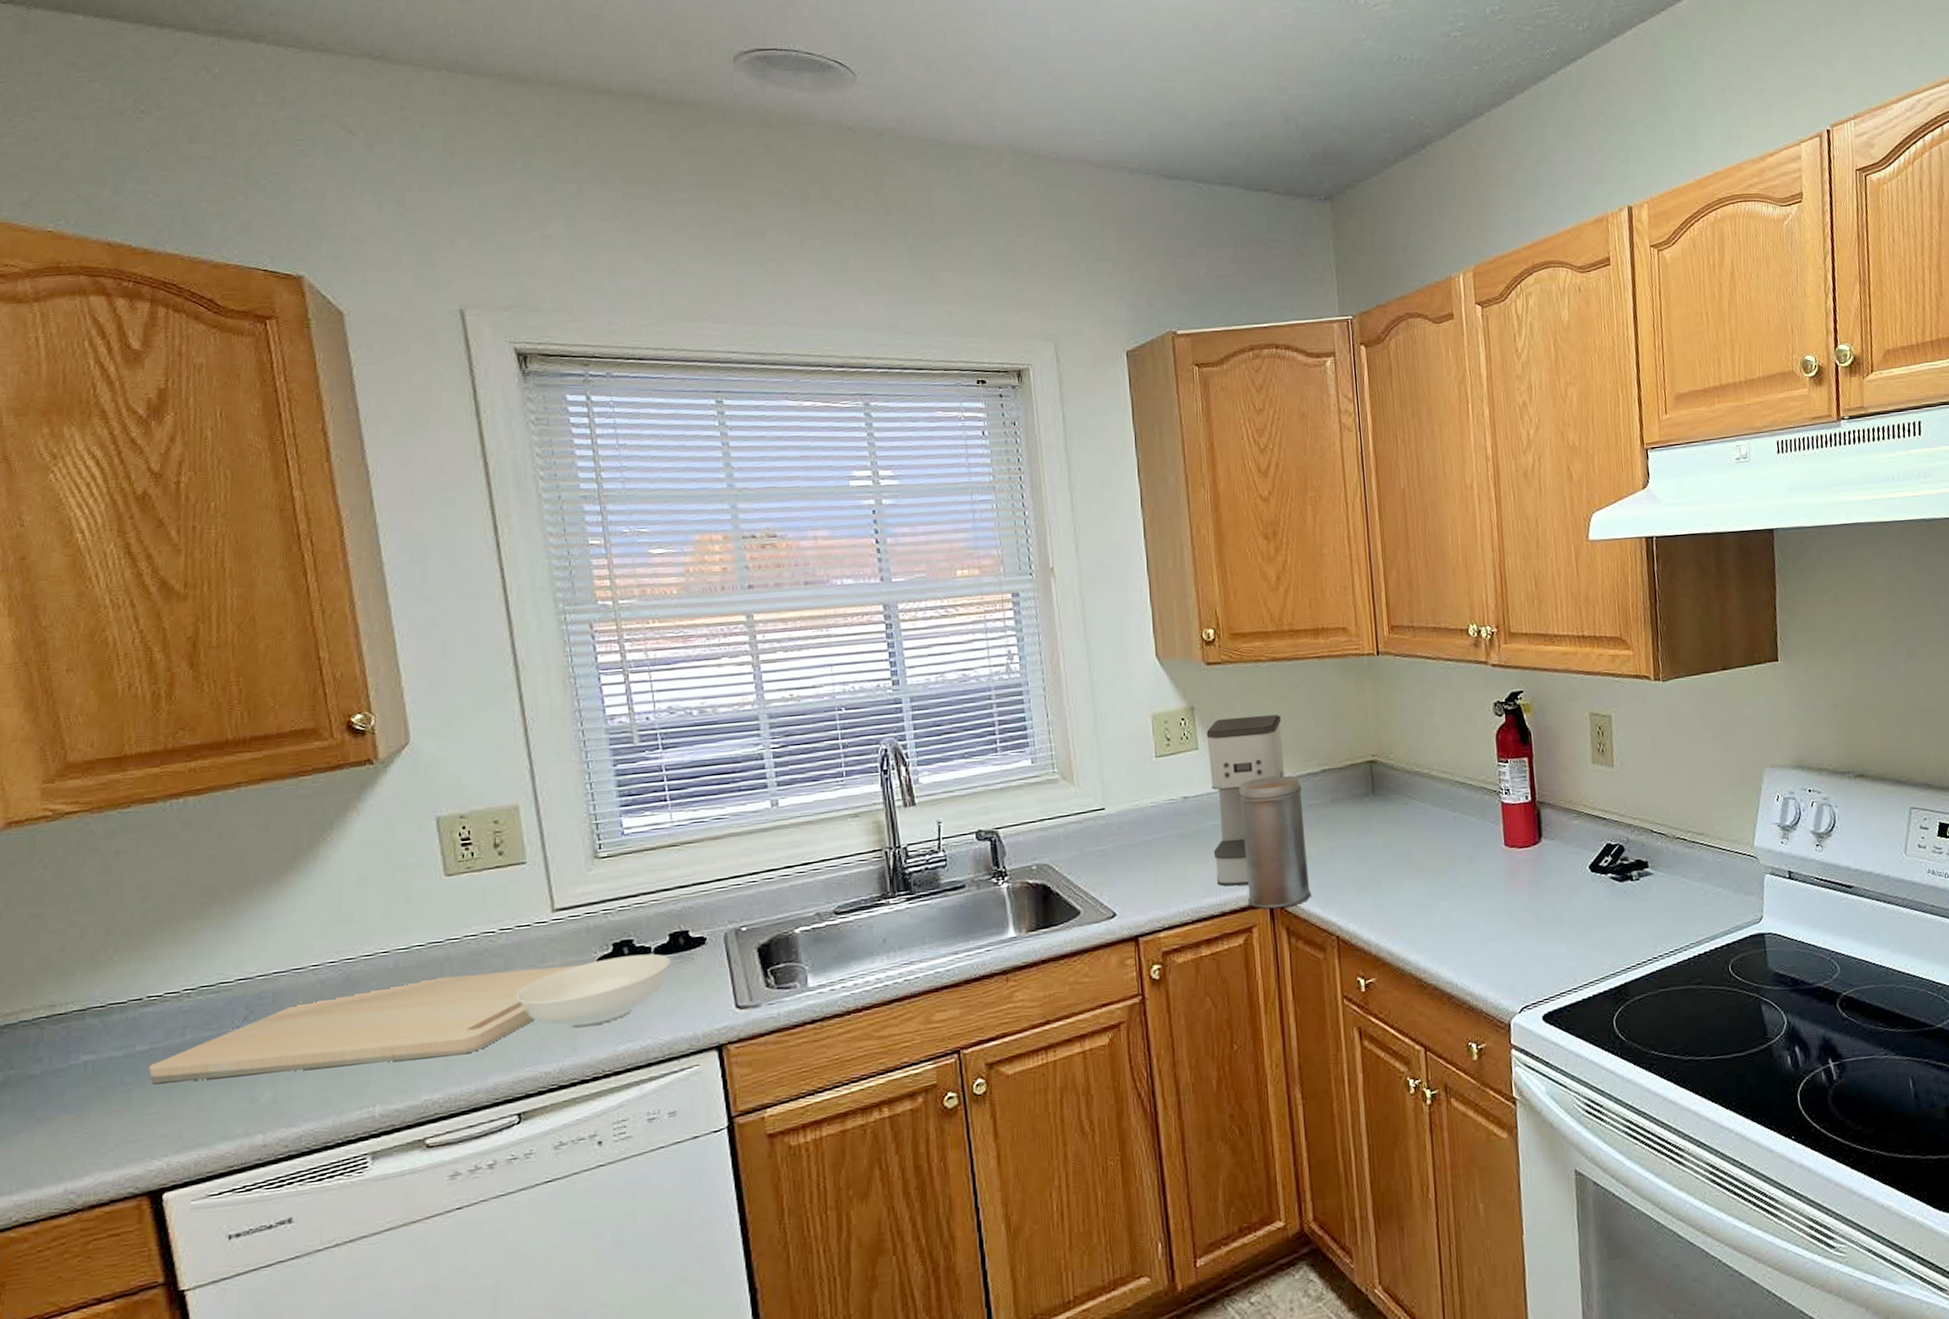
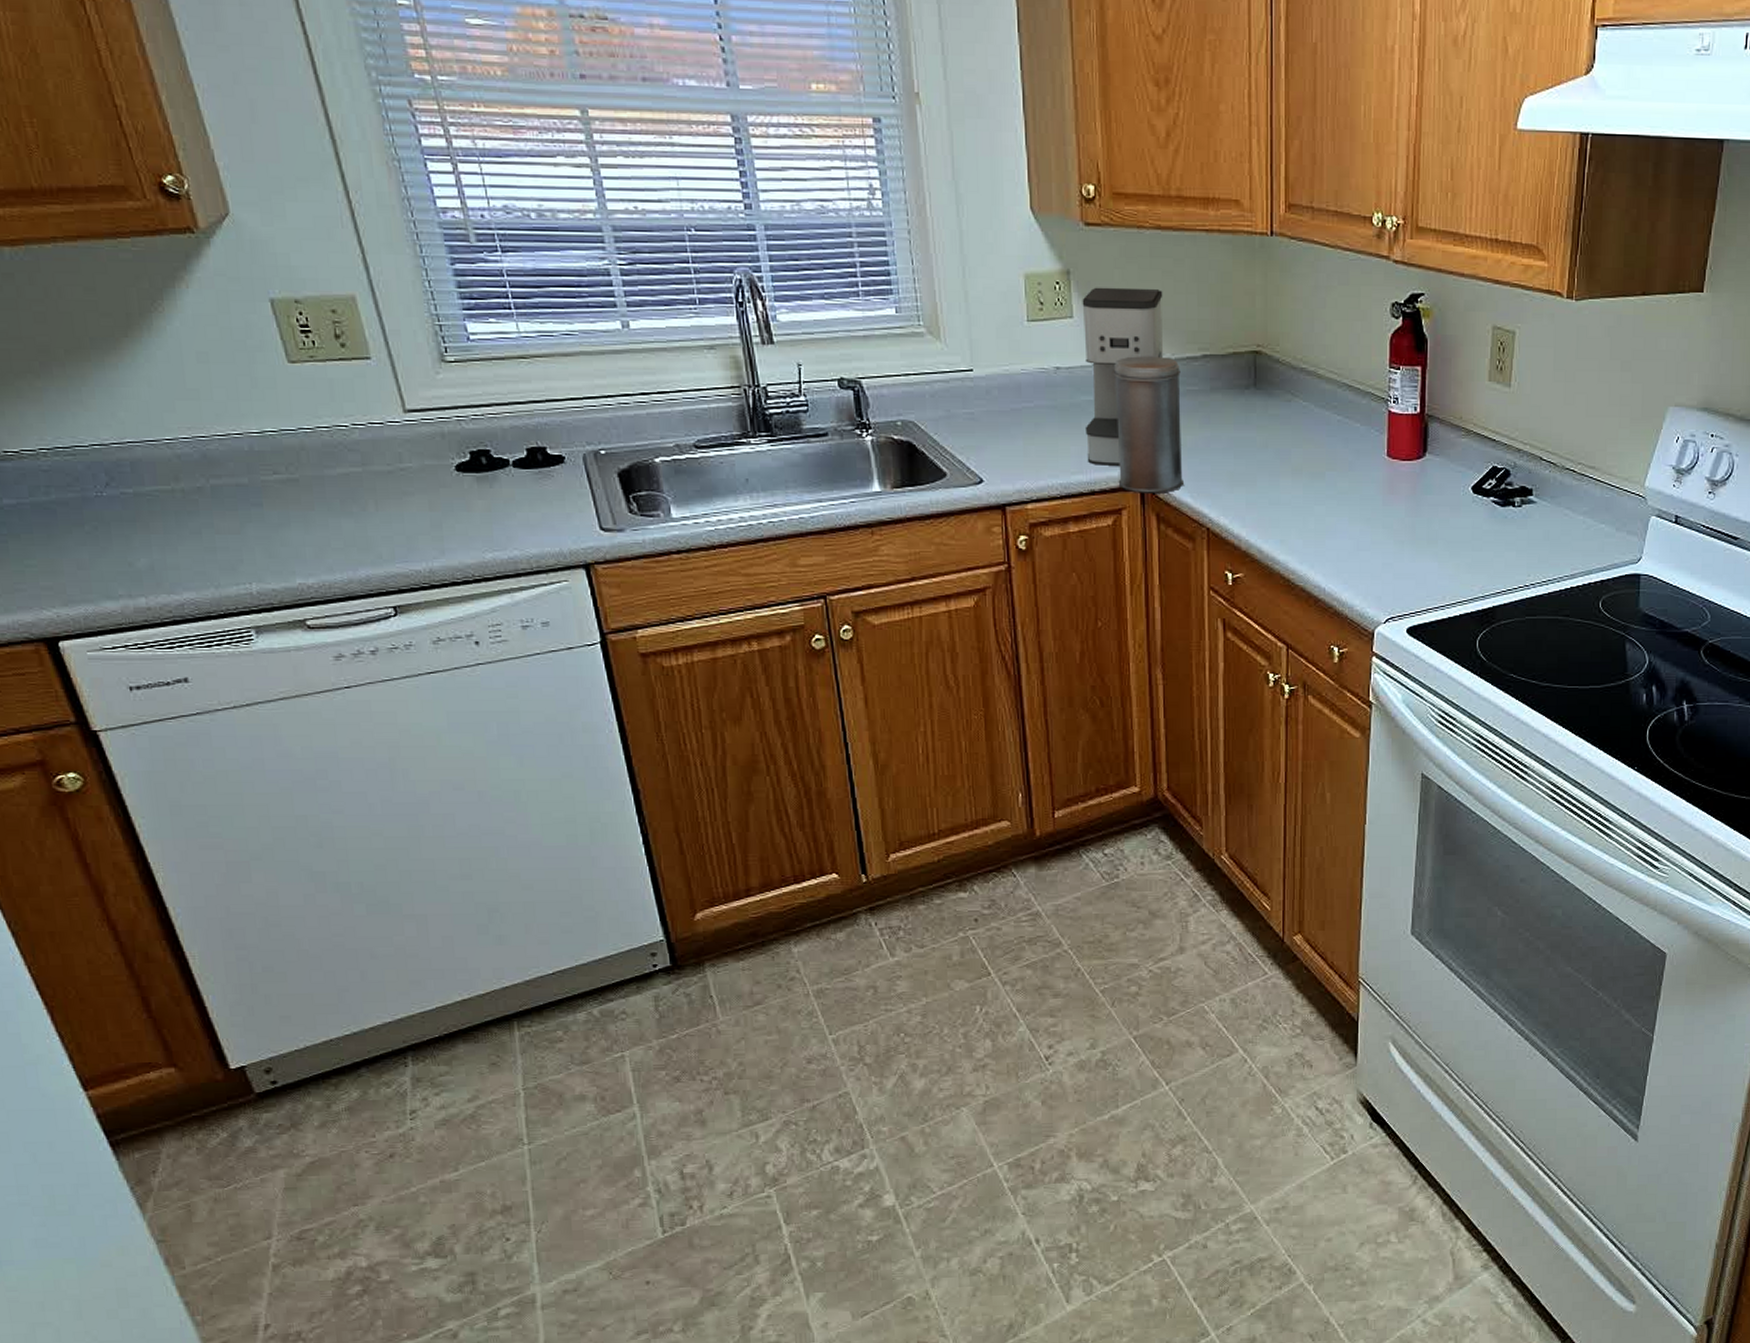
cutting board: present [149,964,581,1085] -> none [20,466,439,544]
bowl: present [515,953,671,1028] -> none [376,466,531,531]

